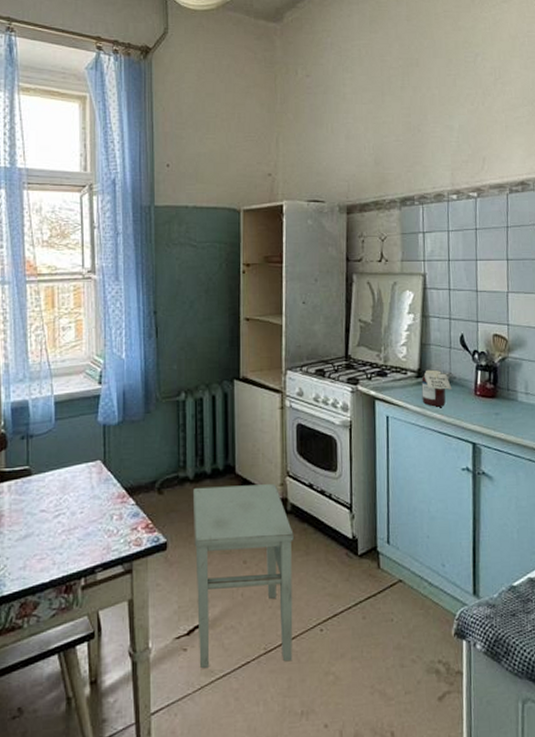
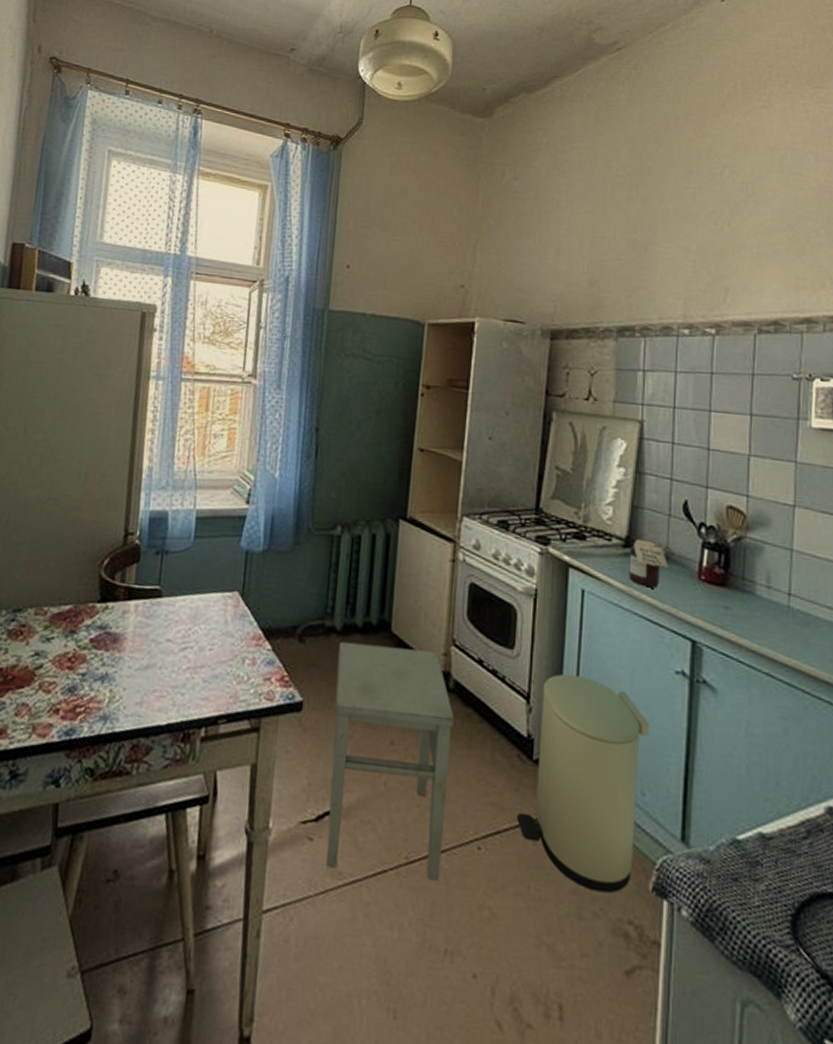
pedal bin: none [349,484,445,645] -> present [517,674,649,894]

